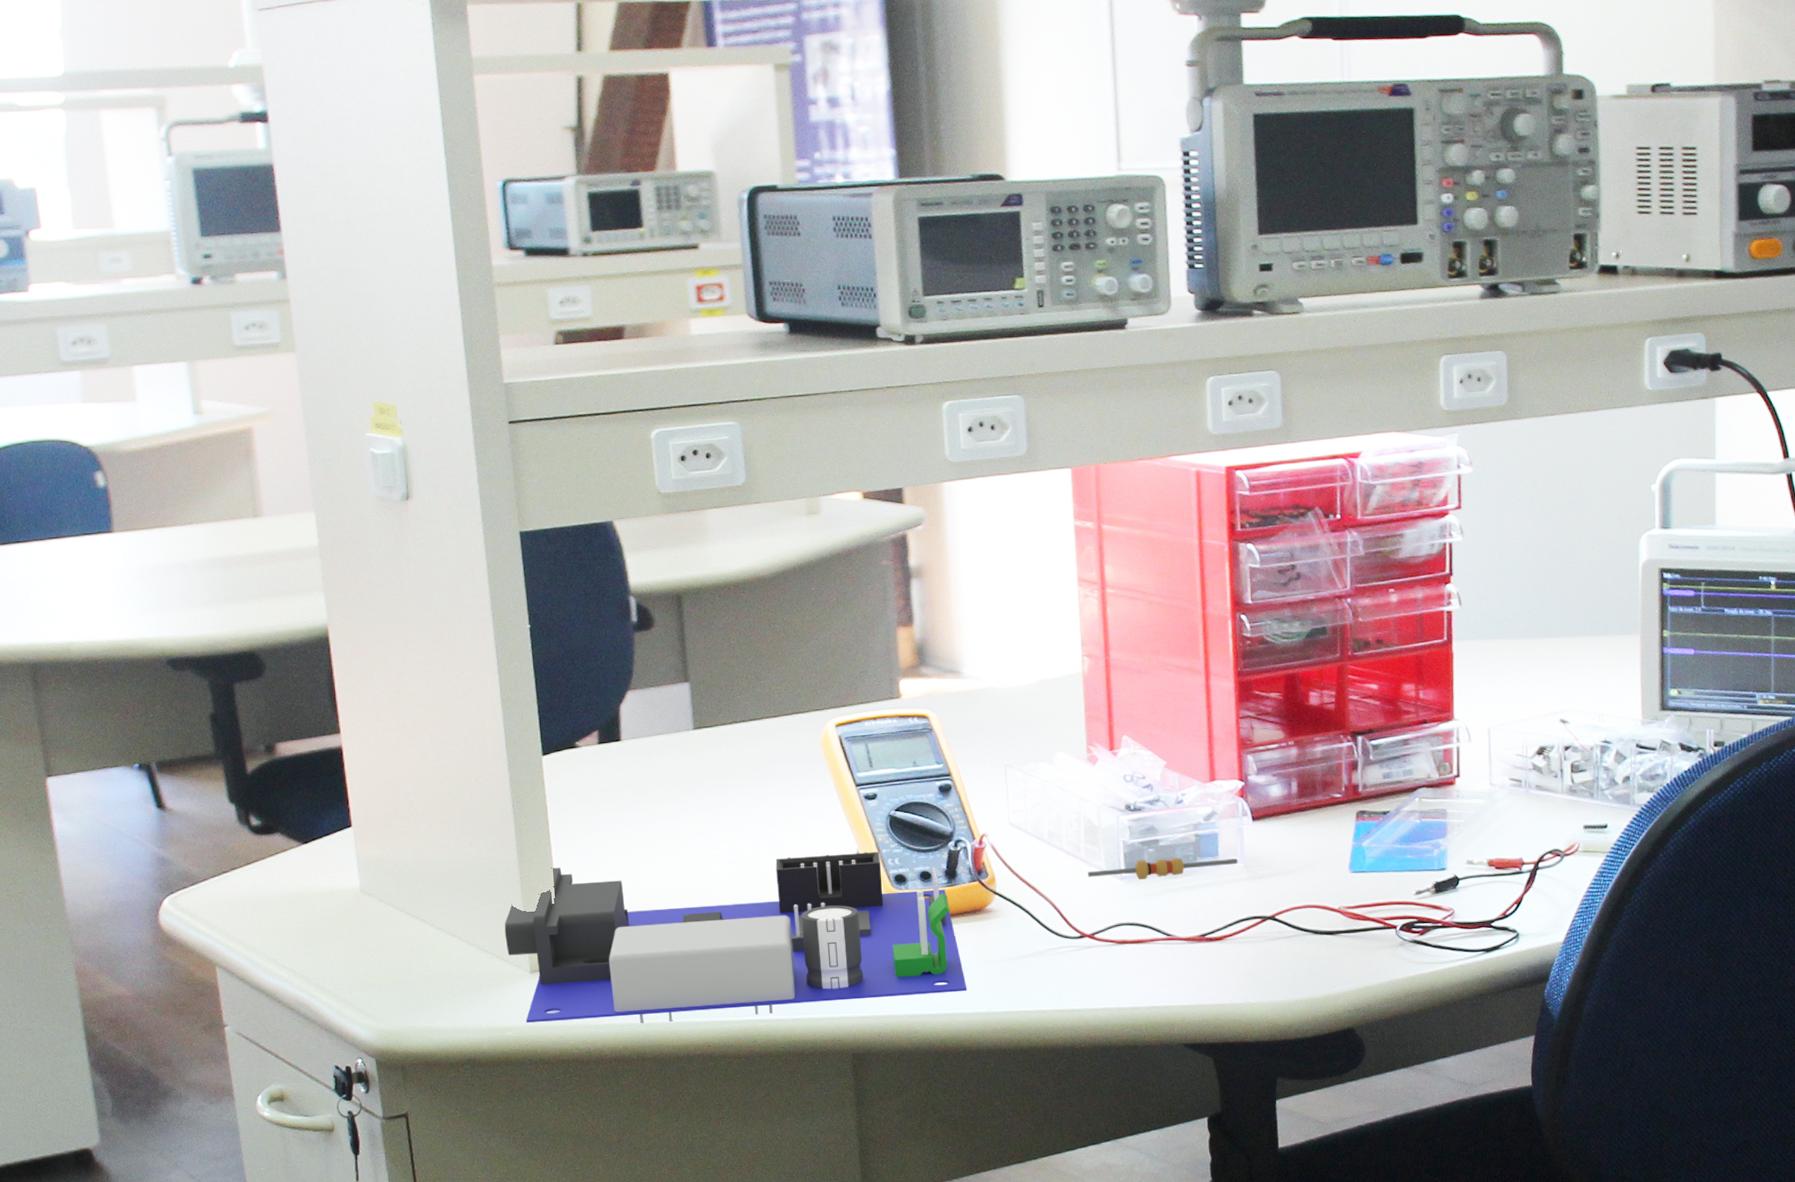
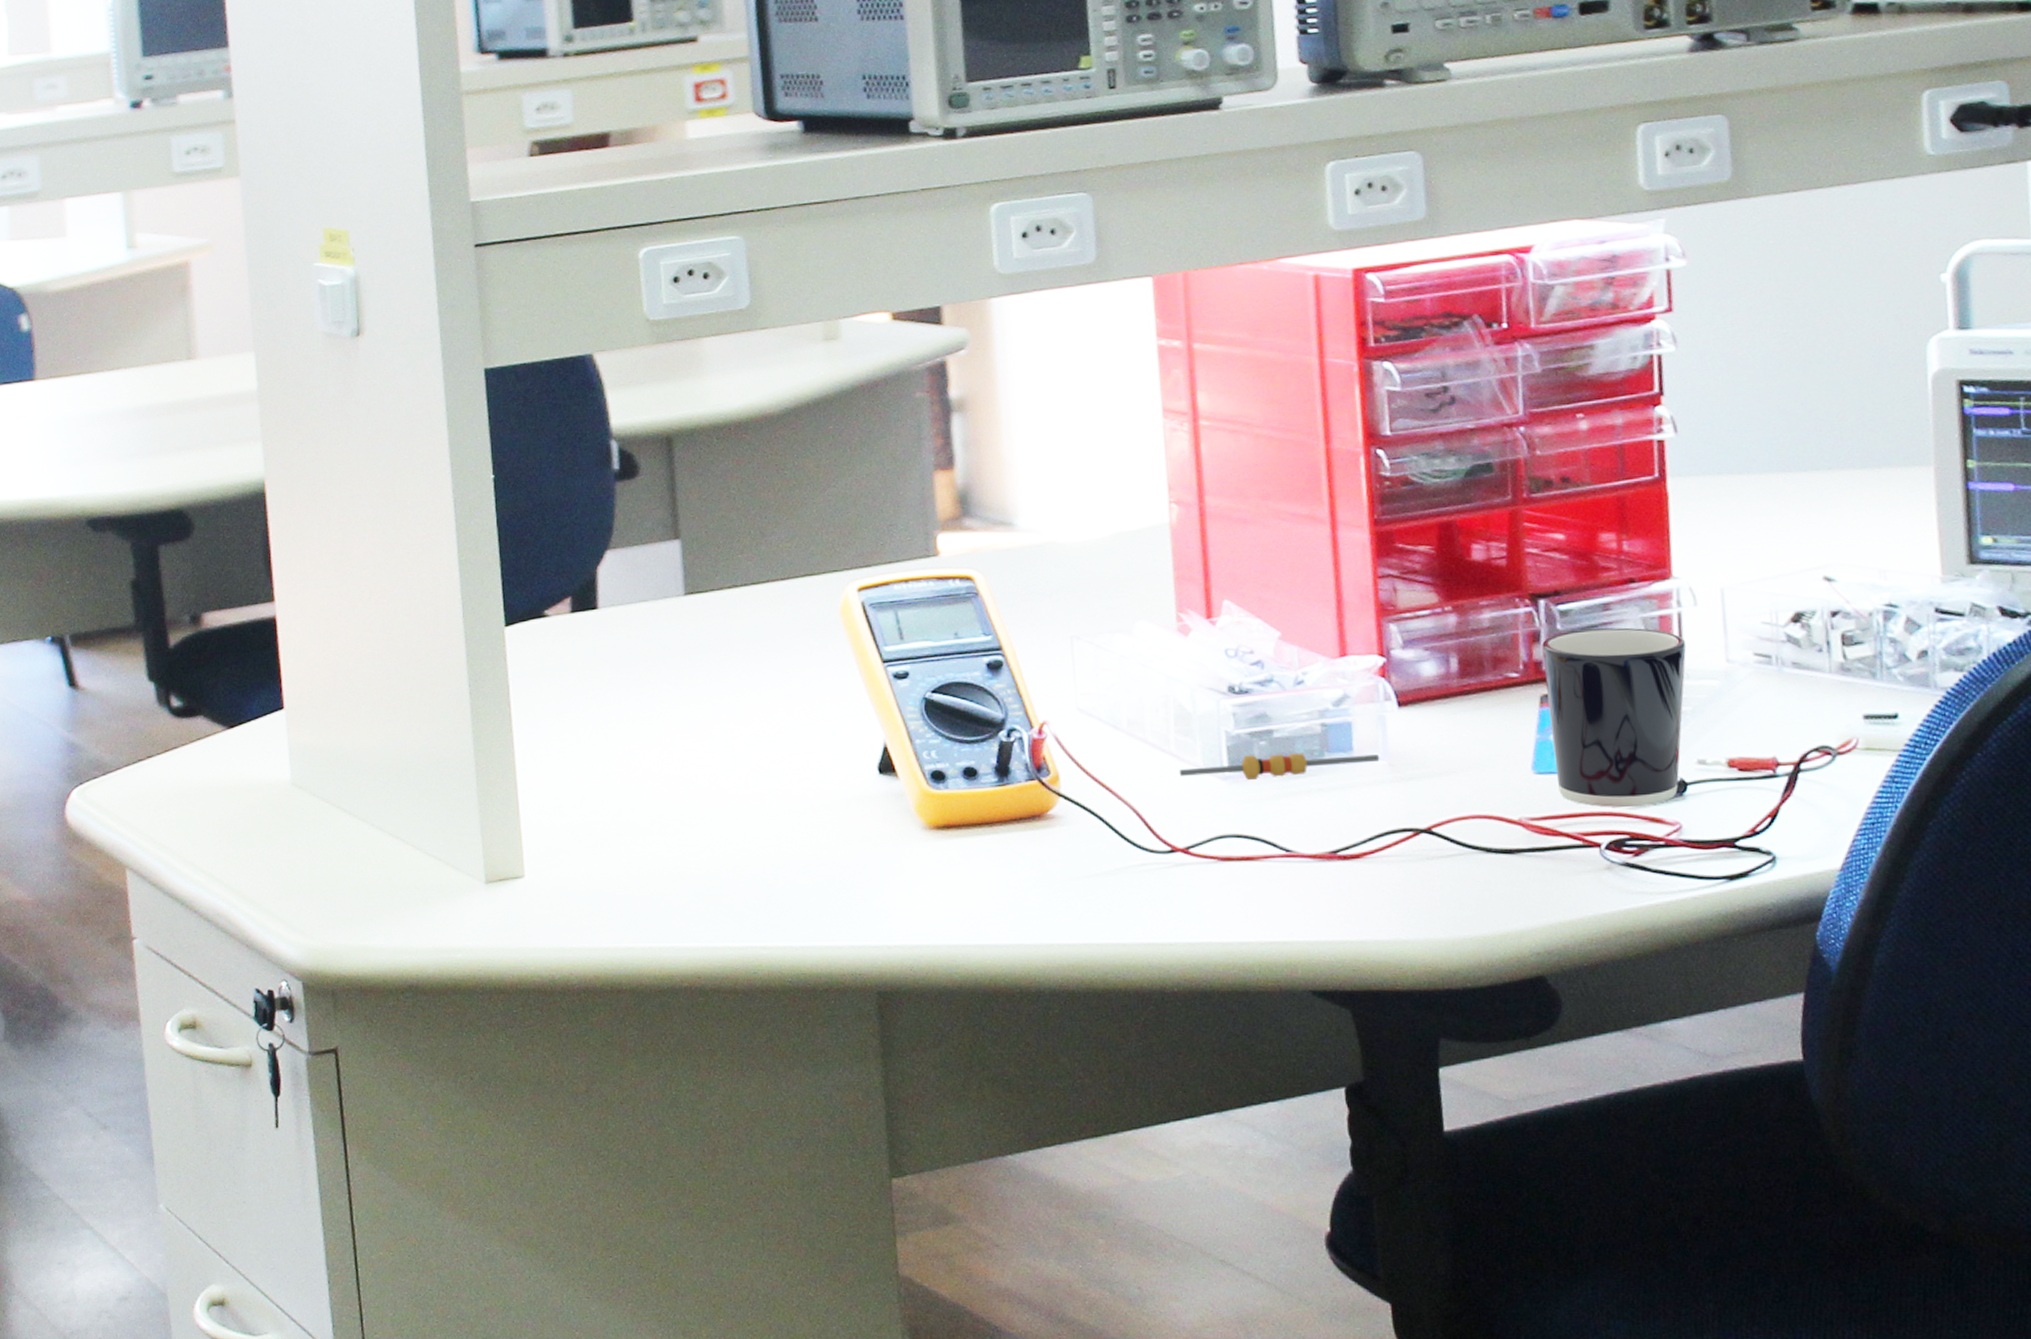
circuit board: present [504,852,967,1023] -> none [456,742,1024,947]
mug: none [1359,758,1462,898] -> present [1542,627,1687,807]

